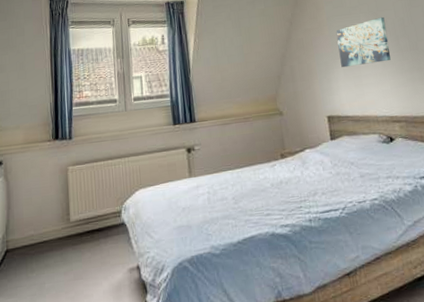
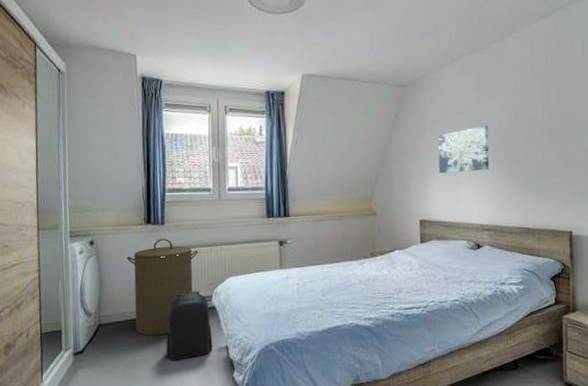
laundry hamper: none [34,153,107,260] -> present [126,238,199,336]
backpack: none [75,206,124,286] -> present [165,290,213,361]

